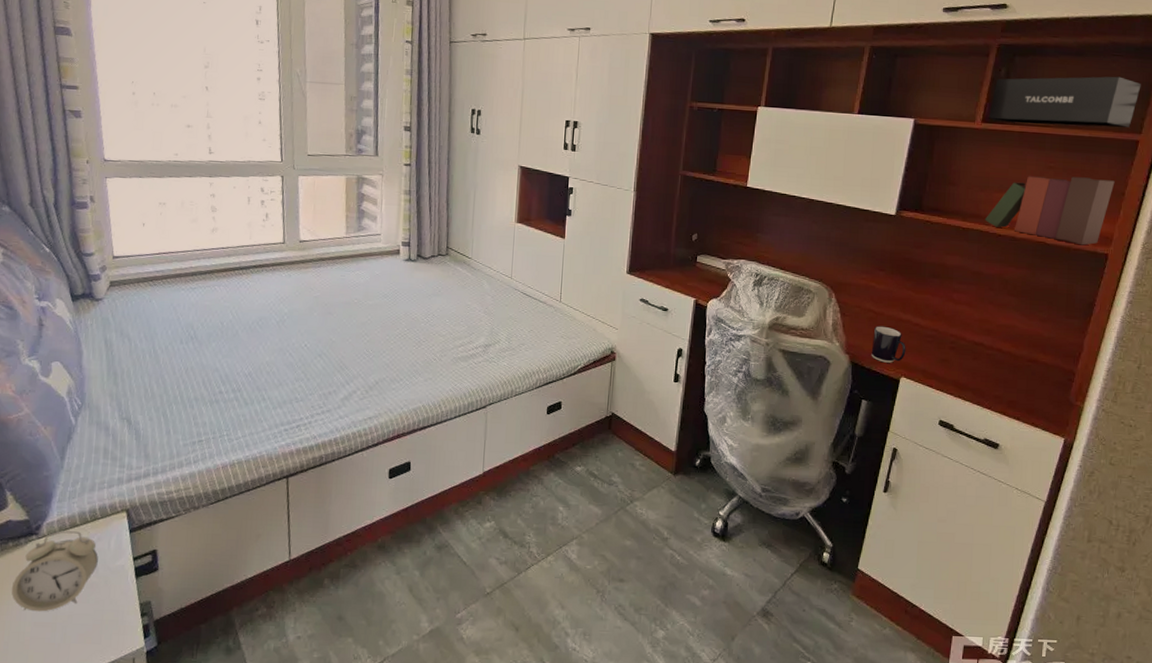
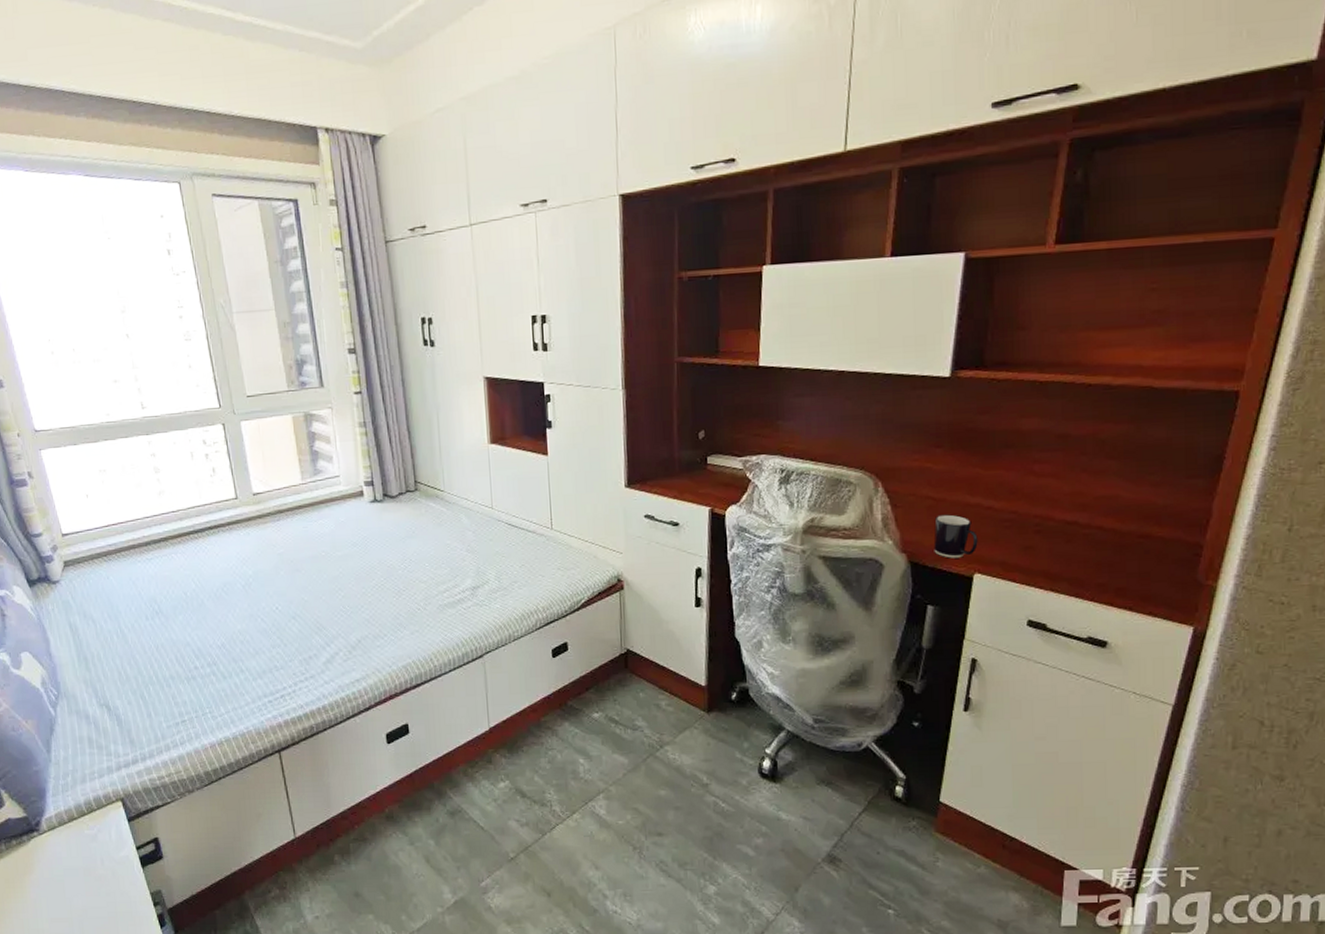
alarm clock: present [11,531,98,612] -> none [22,824,102,908]
books: present [984,176,1115,245] -> none [1068,295,1243,384]
box: present [989,76,1141,128] -> none [1064,156,1273,239]

